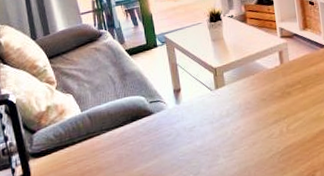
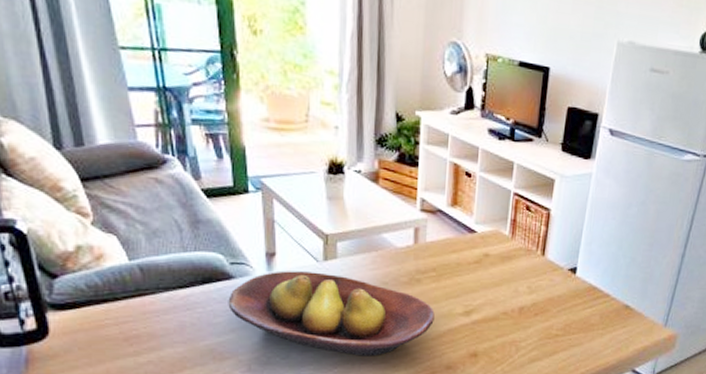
fruit bowl: none [150,99,307,165] -> present [228,271,435,356]

